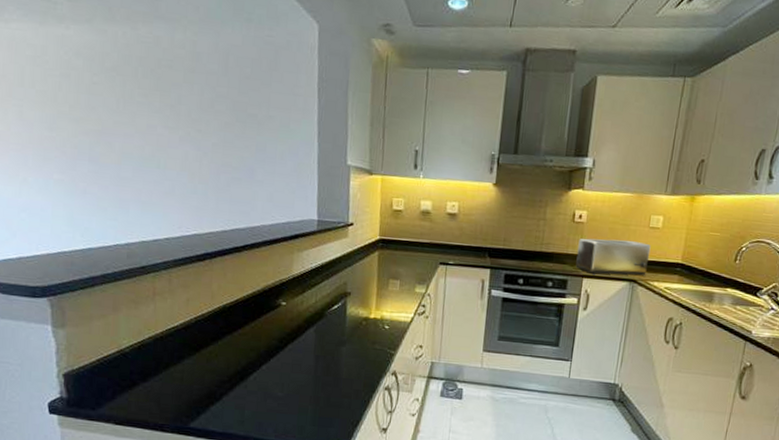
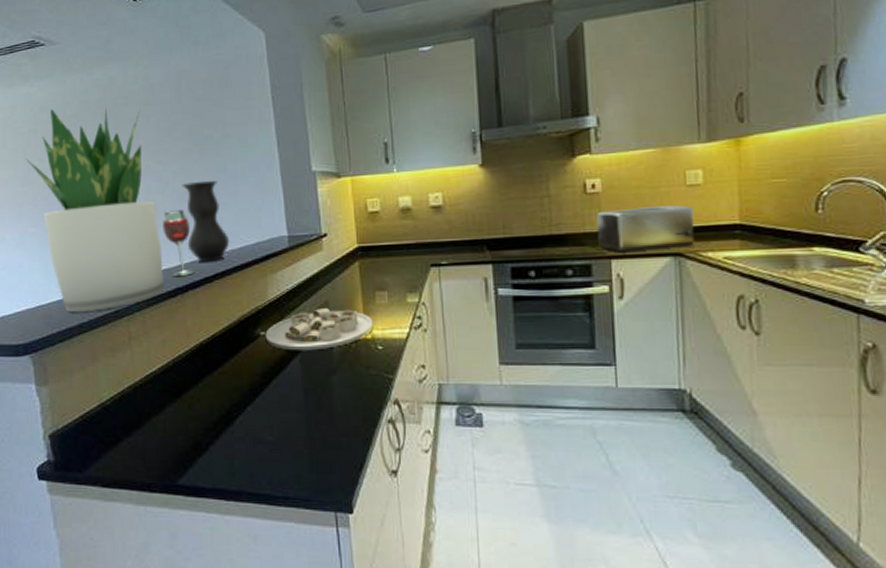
planter: none [55,57,195,265] -> present [25,108,164,313]
wineglass: none [197,179,225,243] -> present [162,210,195,277]
vase: none [220,155,262,233] -> present [182,180,230,262]
platter: none [286,288,384,324] -> present [265,308,374,351]

